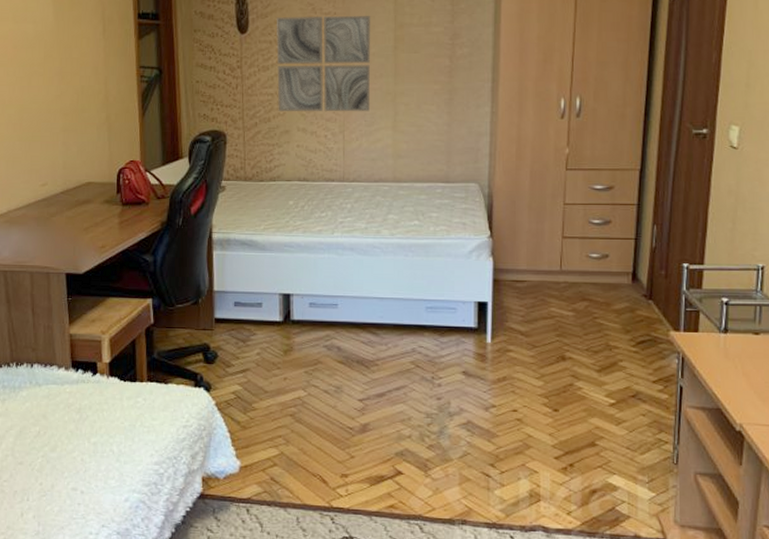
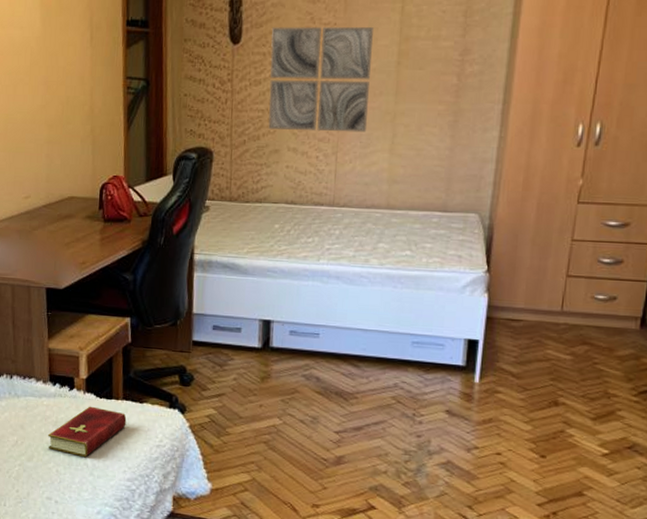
hardcover book: none [71,390,152,444] -> present [47,406,127,458]

